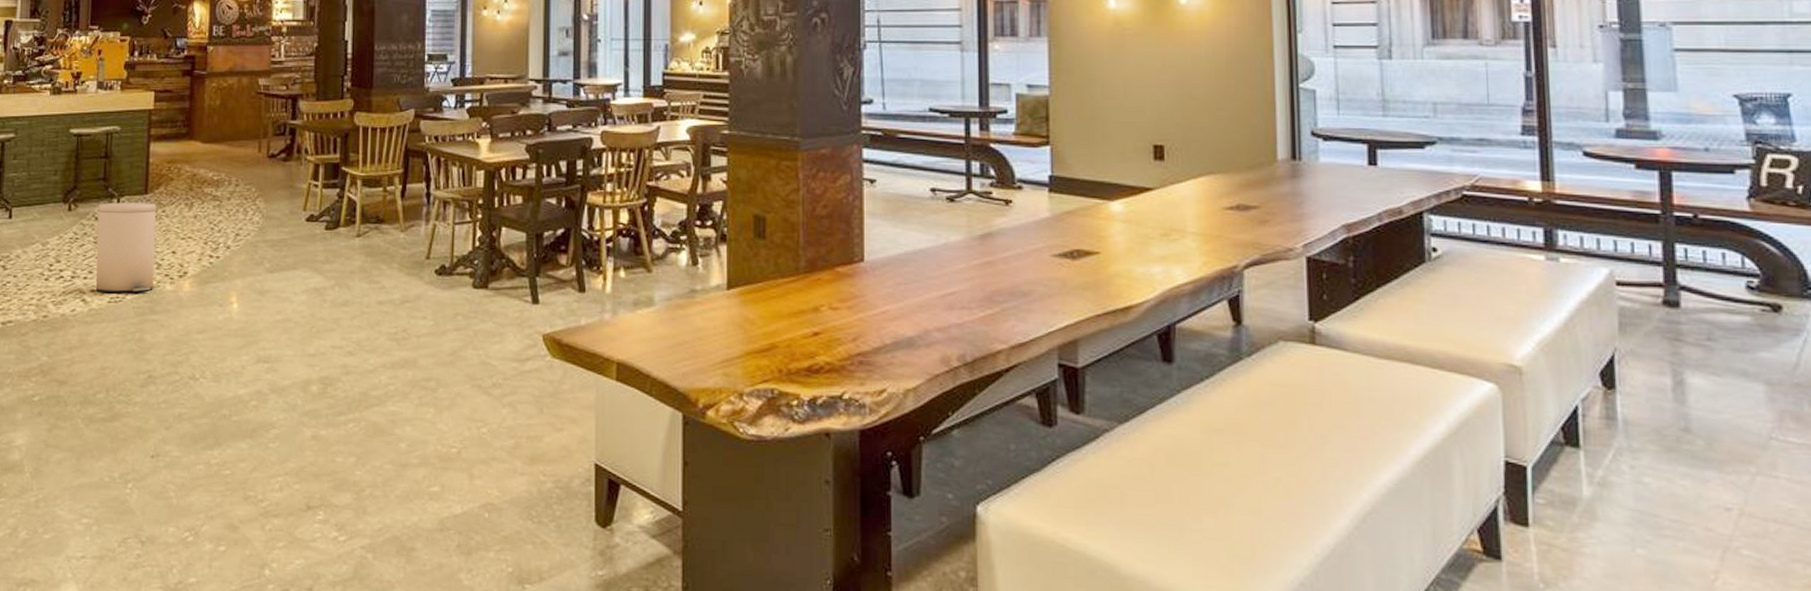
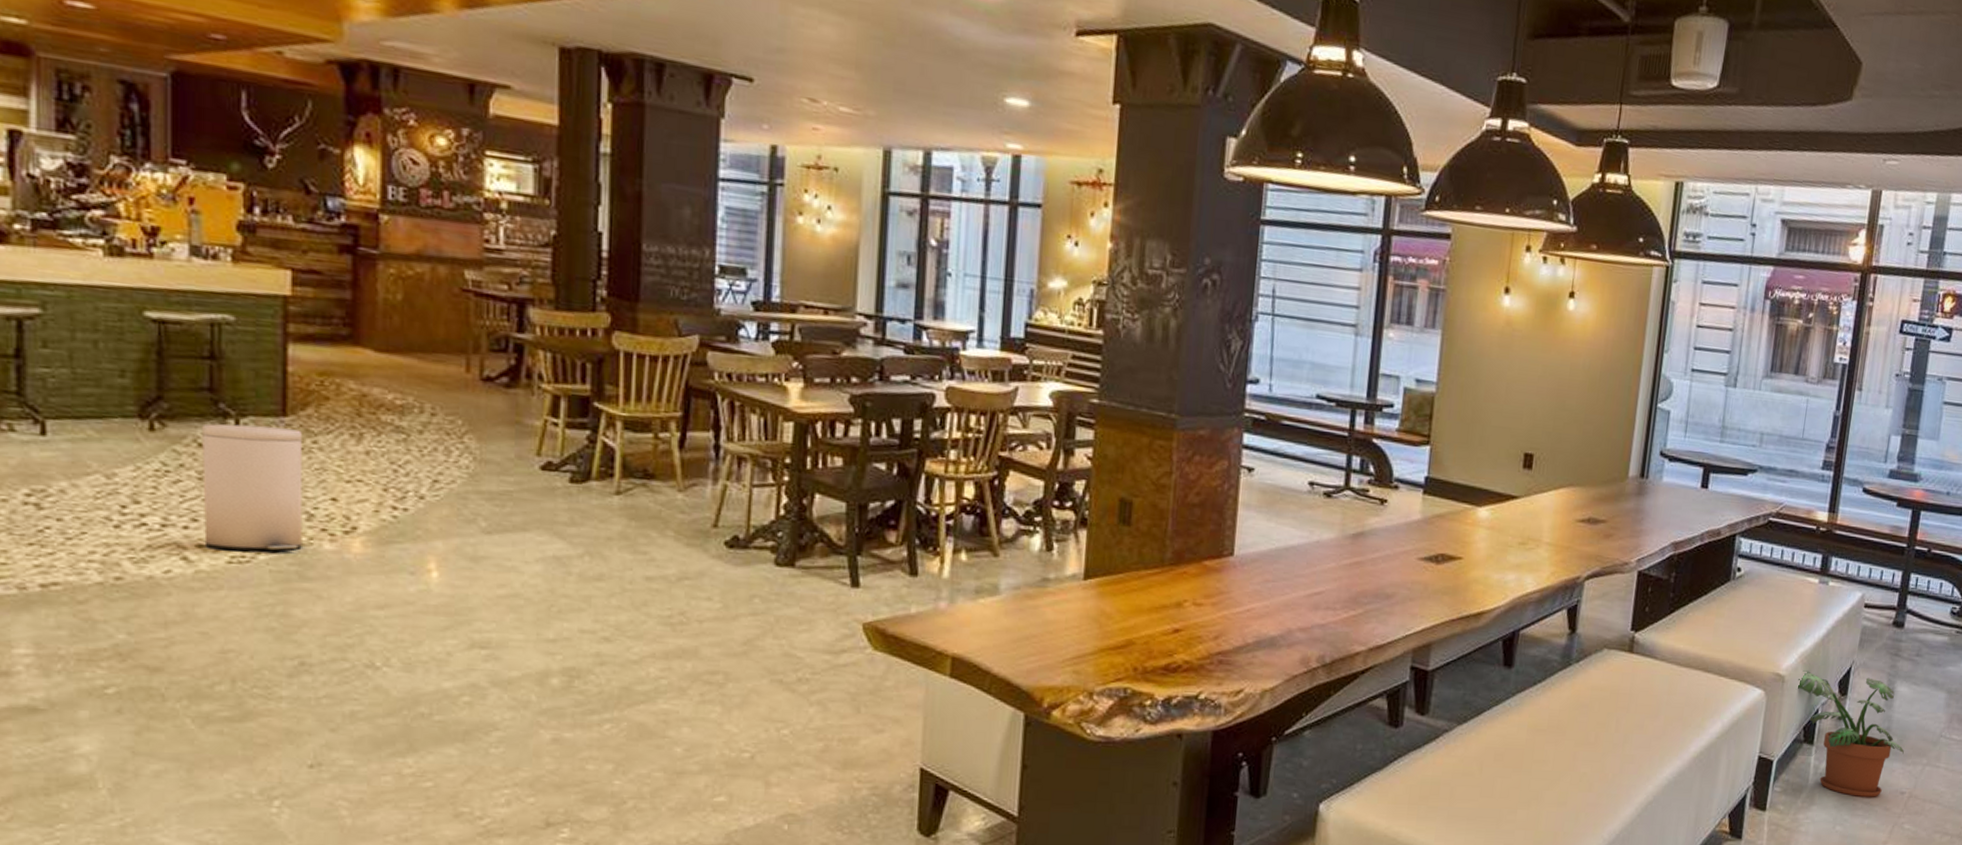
potted plant: none [1541,360,1718,514] -> present [1798,670,1904,797]

